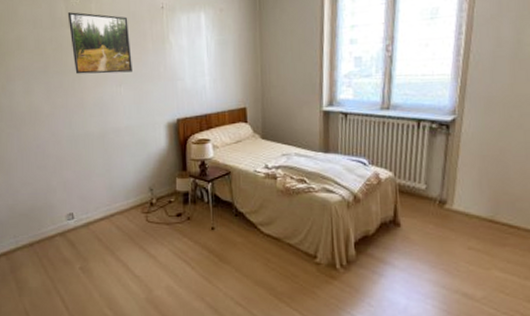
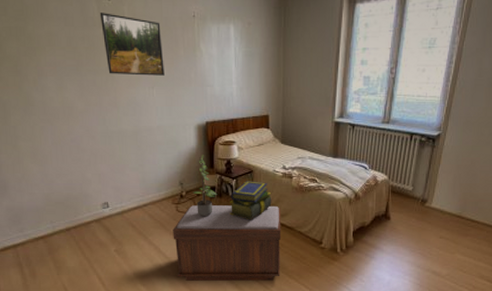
bench: none [142,212,268,305] -> present [173,205,281,281]
potted plant: none [164,156,192,228] -> present [193,155,218,217]
stack of books: none [205,184,254,231] -> present [230,181,272,220]

